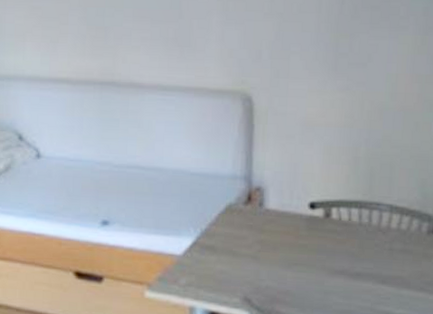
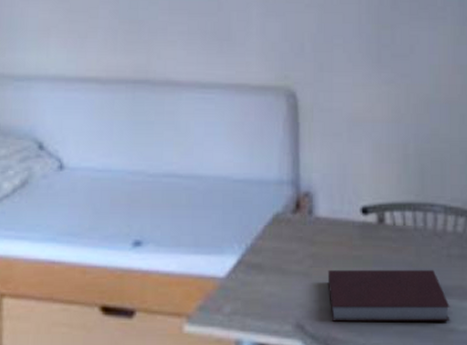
notebook: none [274,255,388,305] -> present [327,269,450,323]

